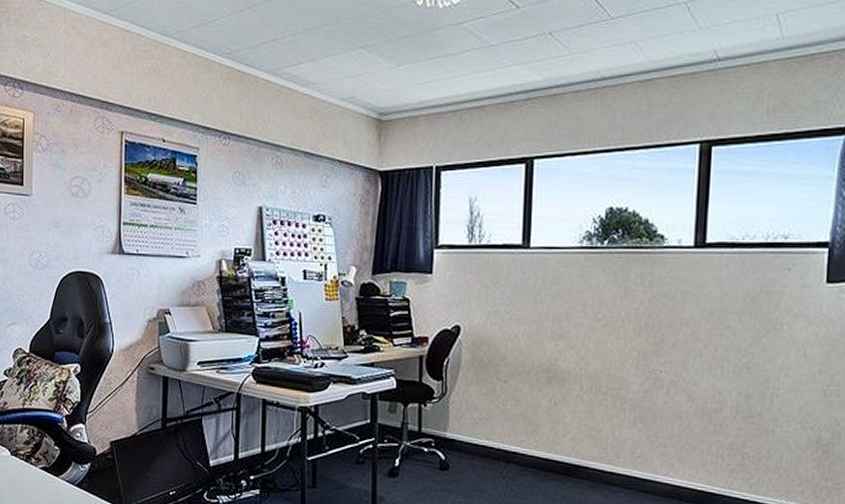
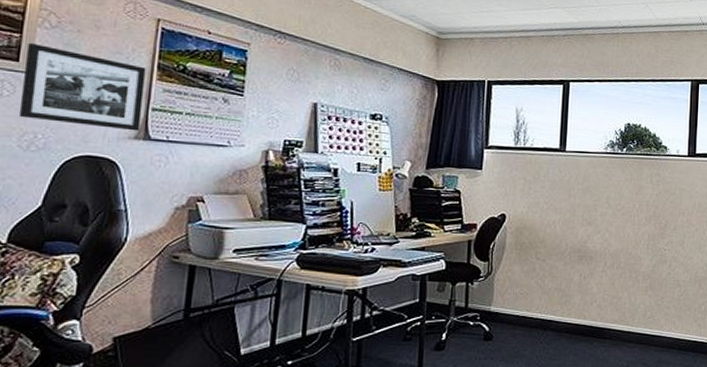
picture frame: none [27,166,116,246] -> present [18,42,146,131]

